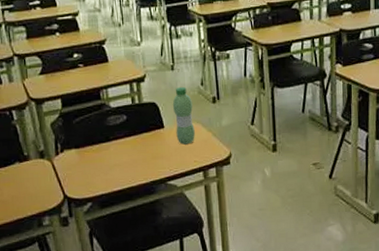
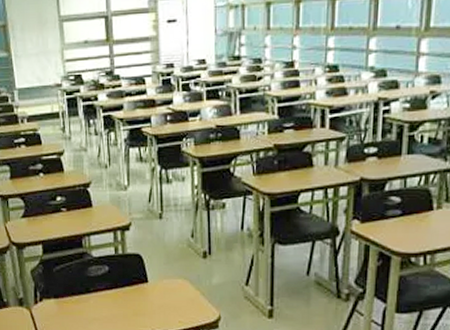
water bottle: present [172,86,195,145] -> none [158,237,181,303]

